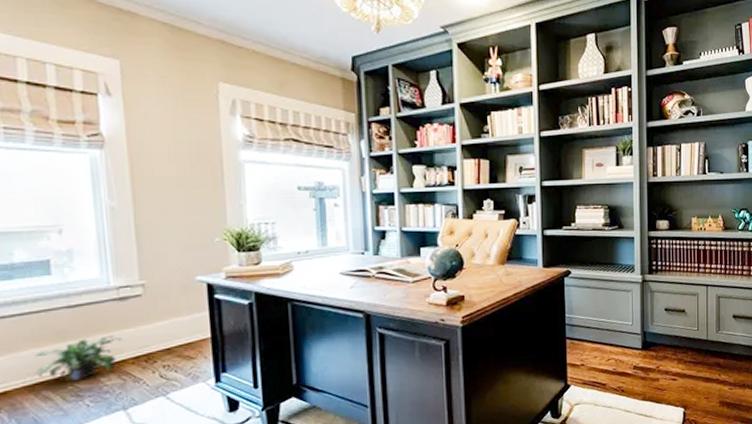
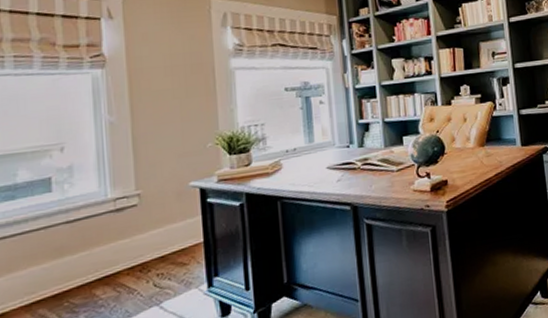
potted plant: present [34,335,121,381] -> none [32,247,117,297]

